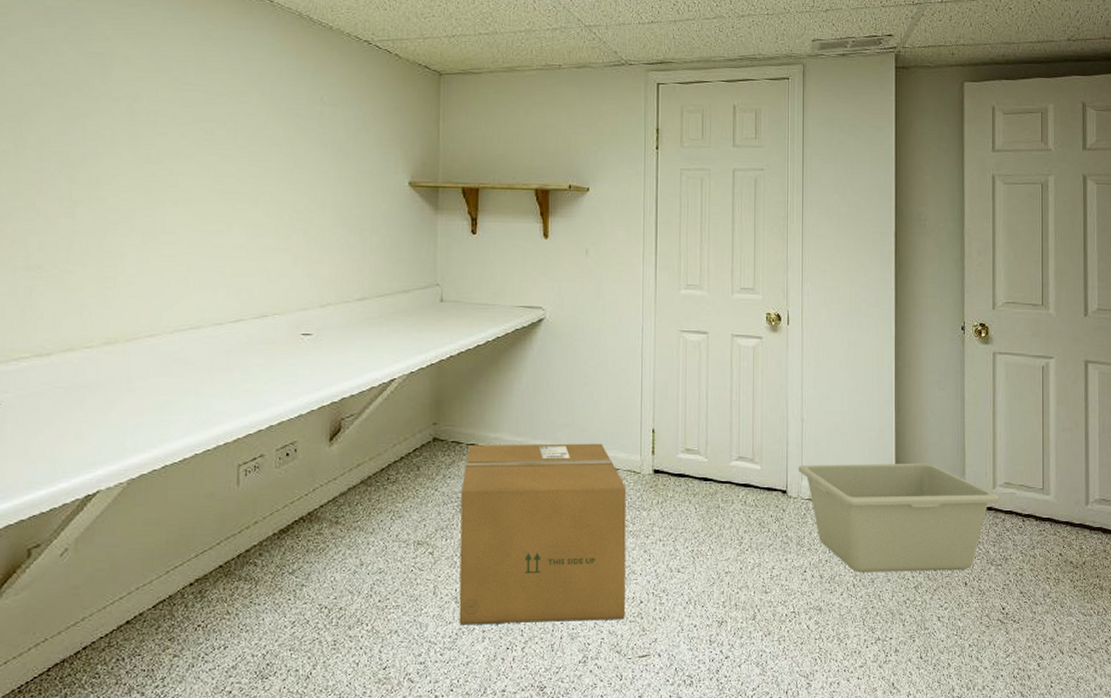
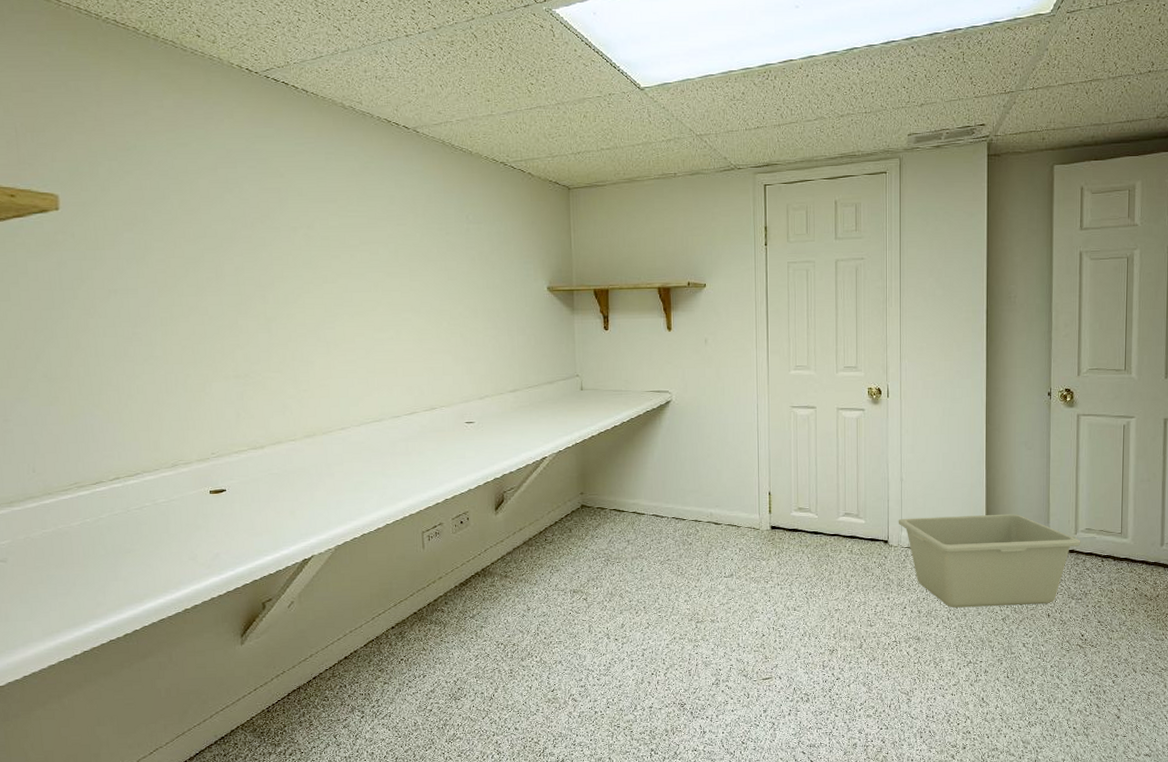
box: present [459,443,627,624] -> none [607,505,750,655]

